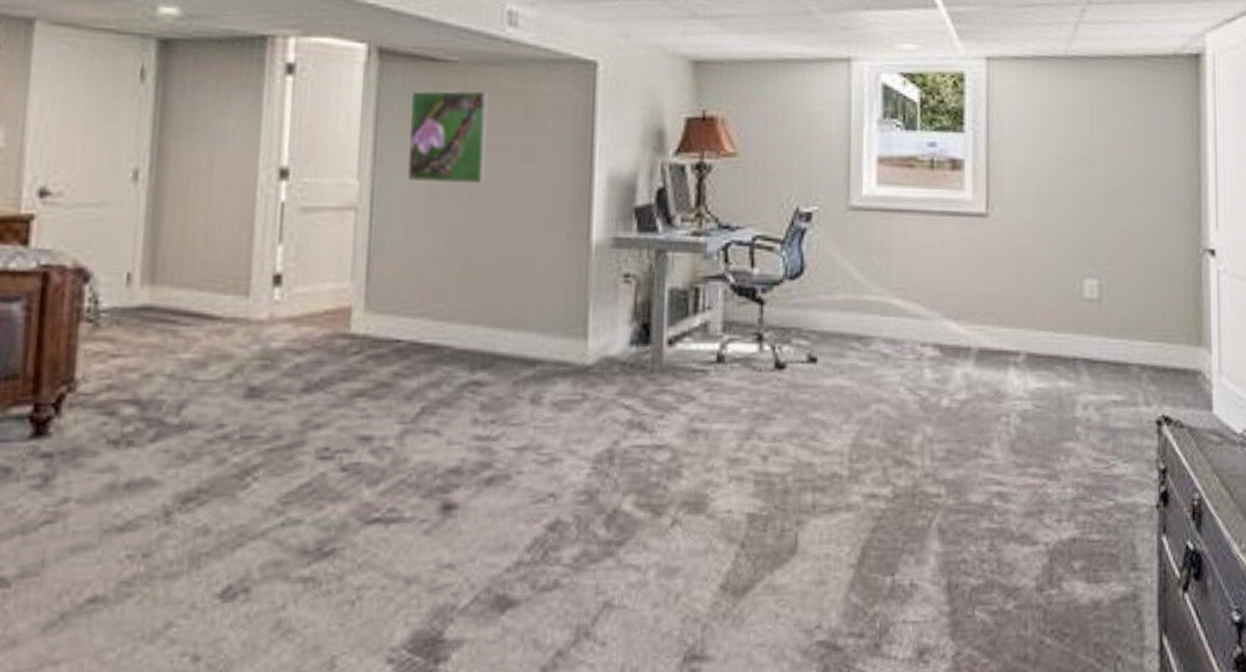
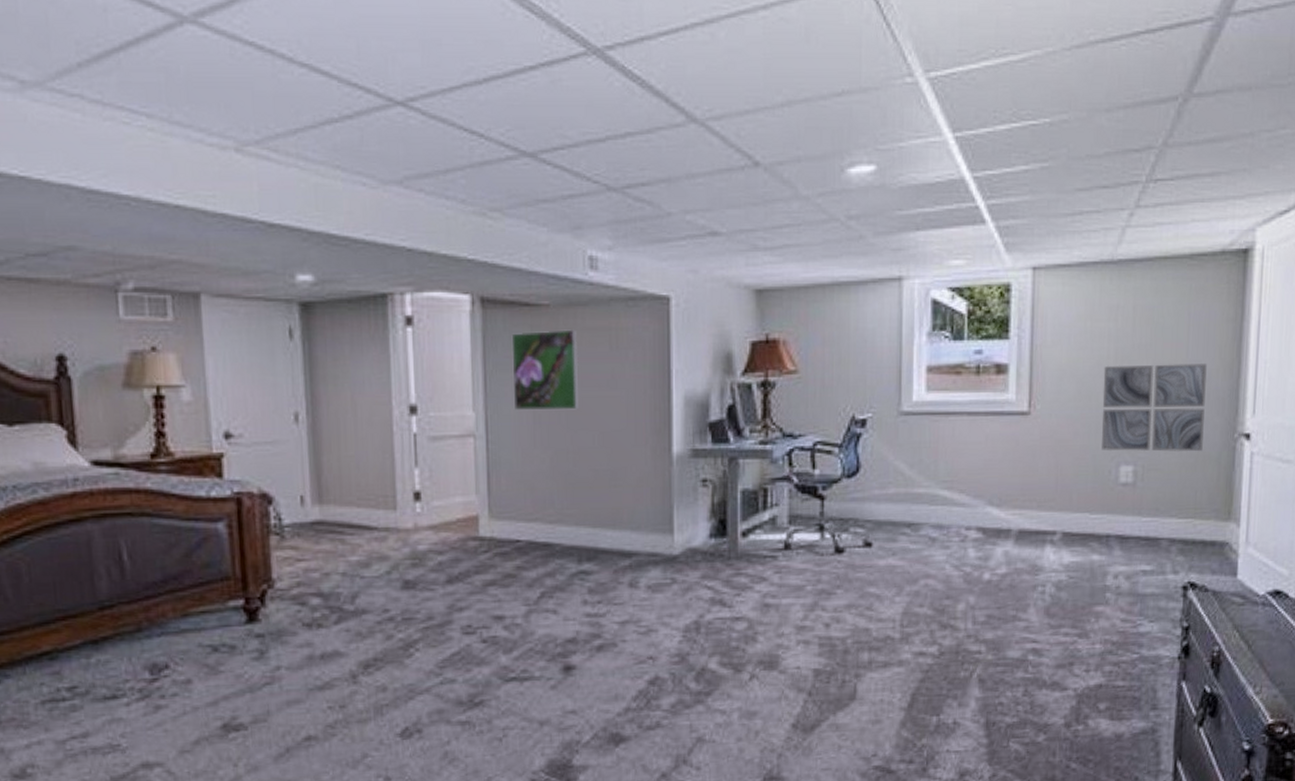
wall art: none [1063,167,1168,267] -> present [1102,363,1207,452]

